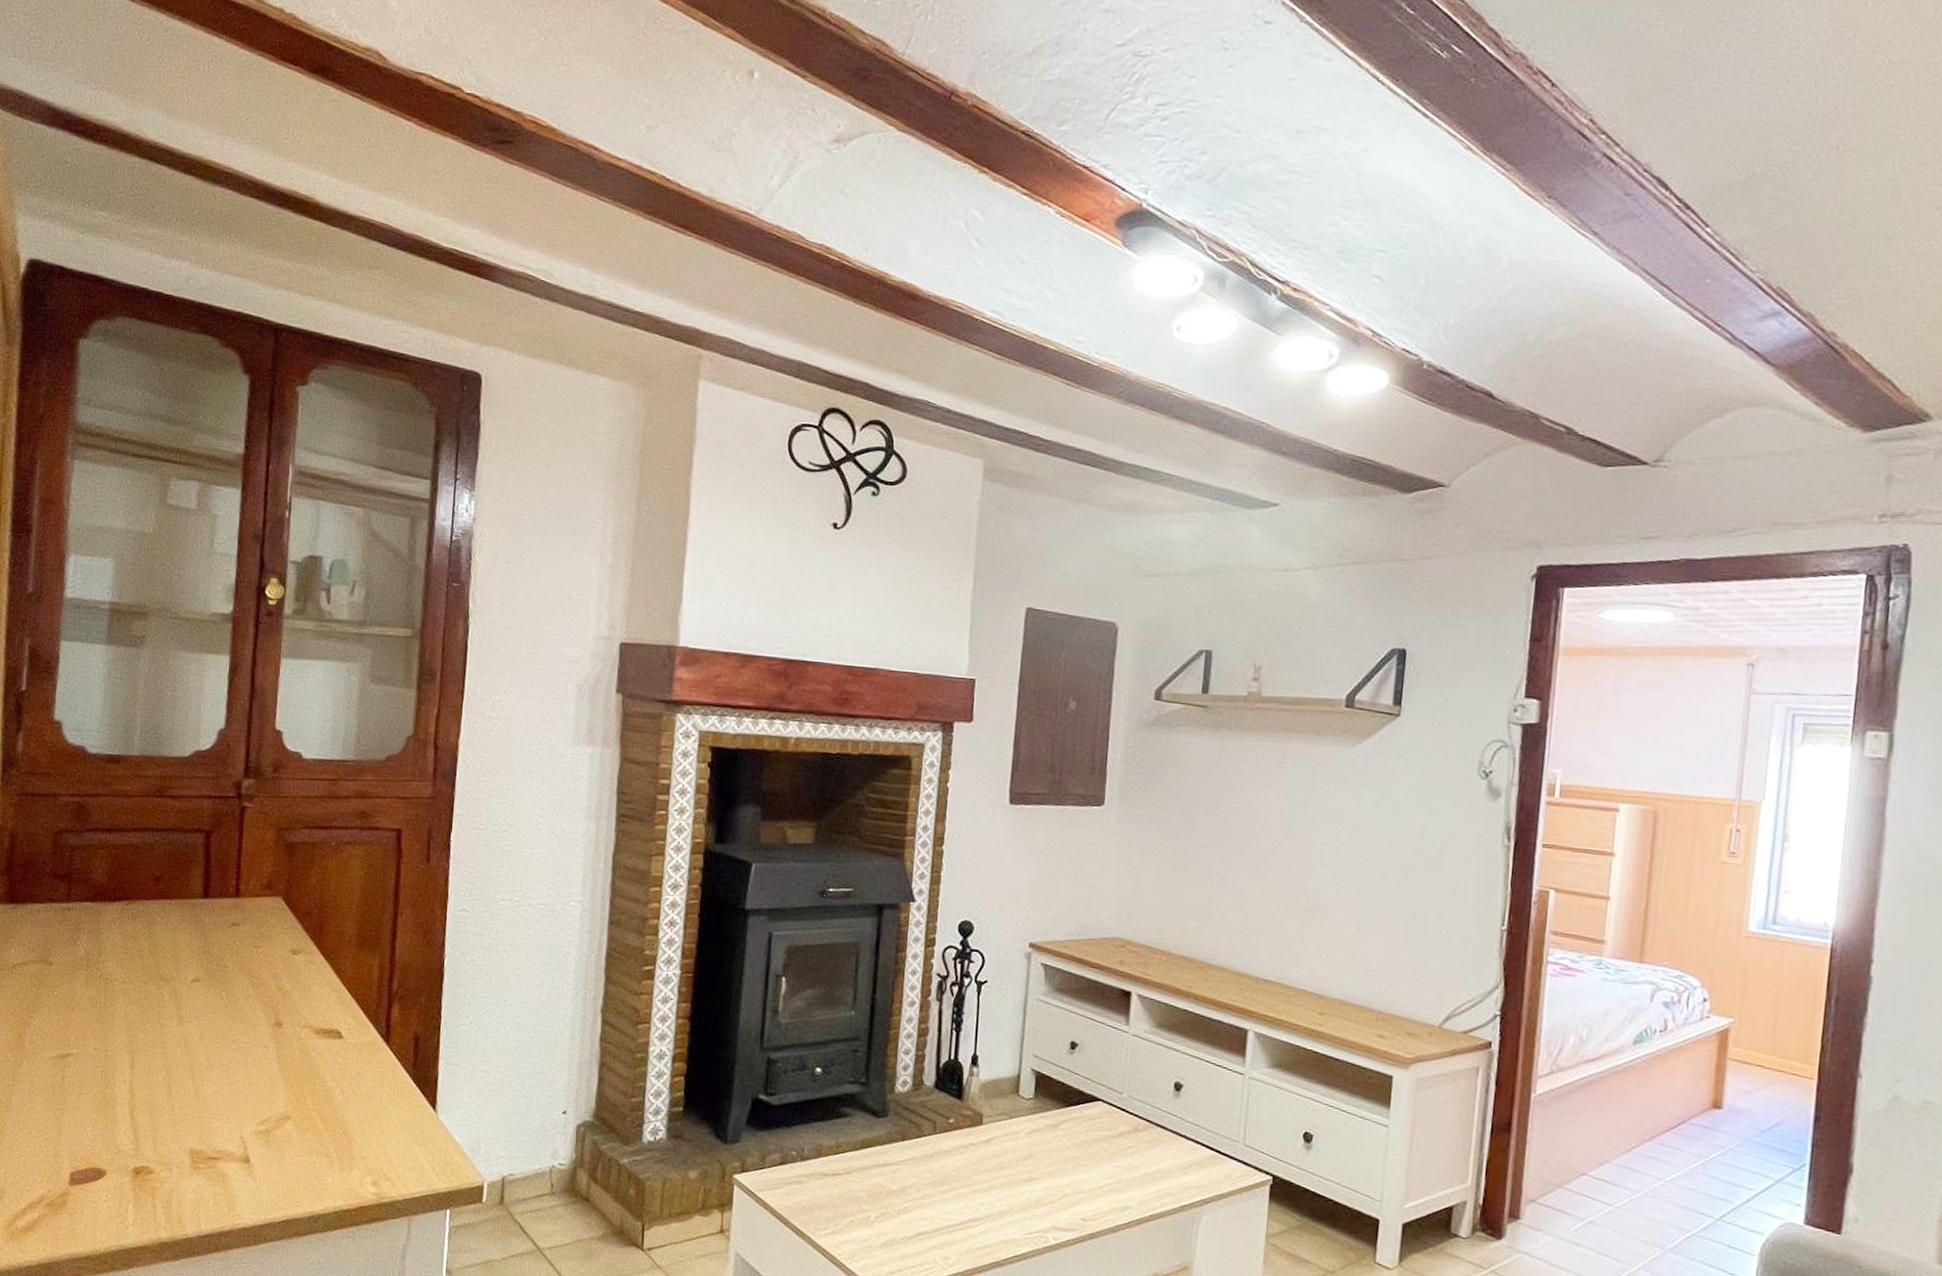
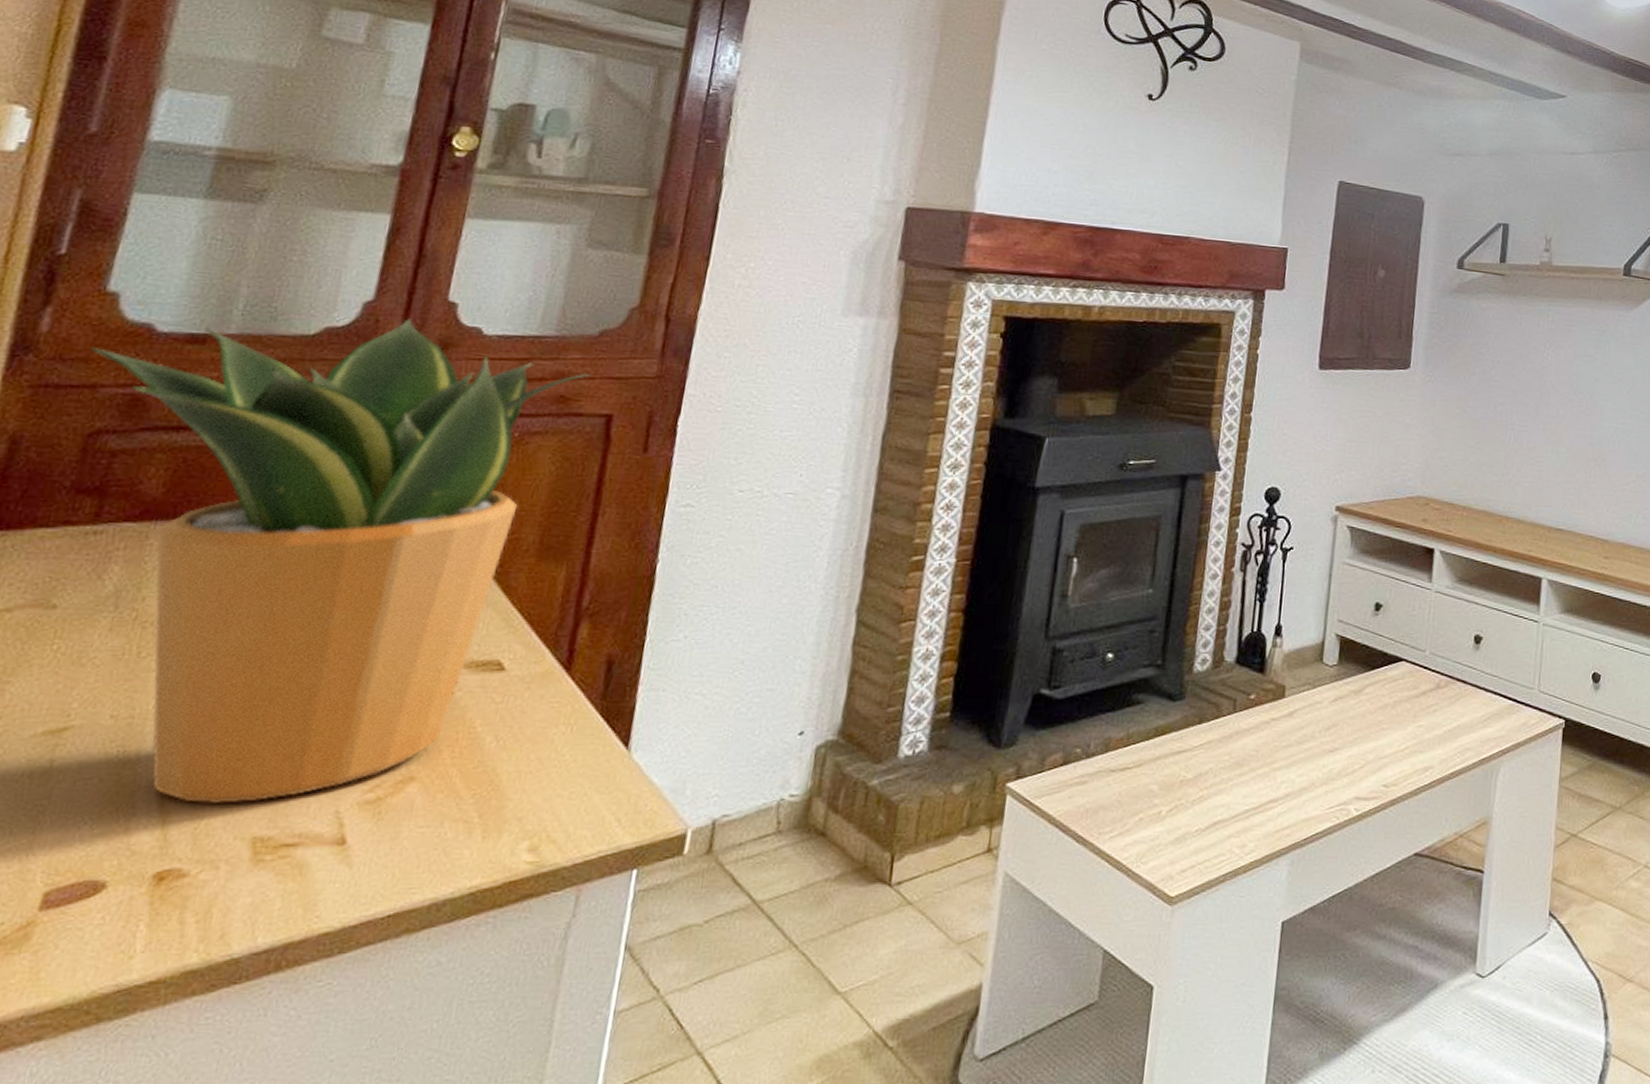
potted plant: none [50,744,385,1123] -> present [91,319,594,805]

